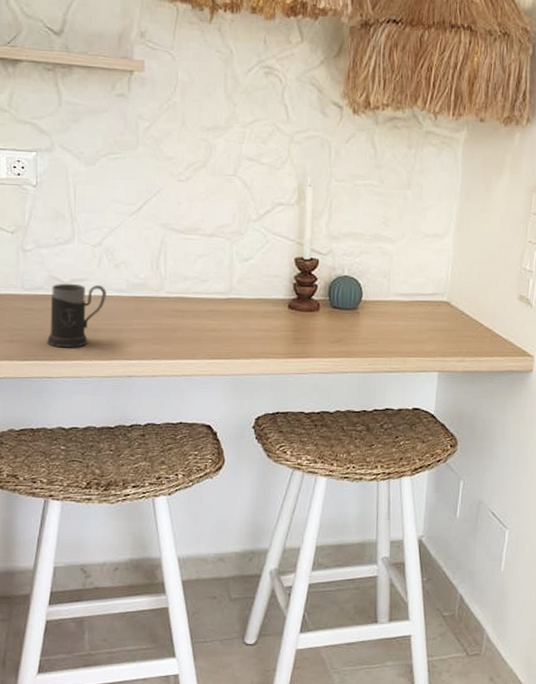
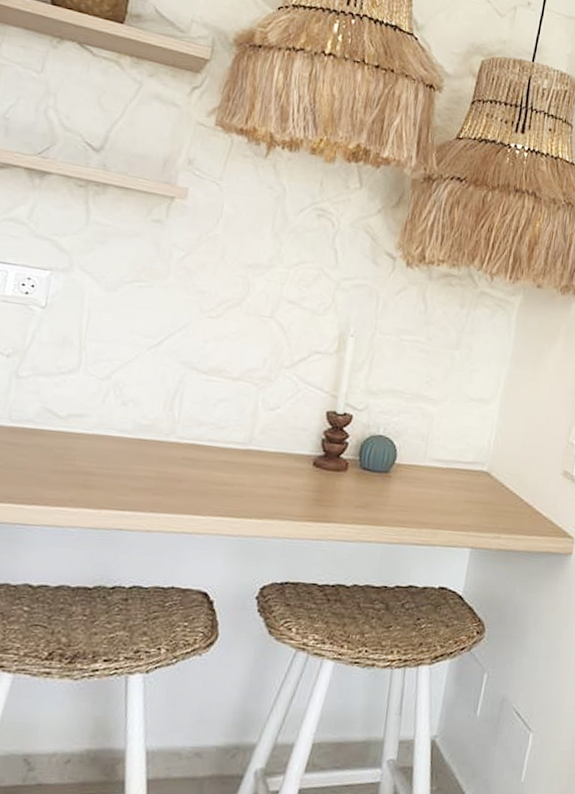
mug: present [47,283,106,348] -> none [28,417,108,492]

